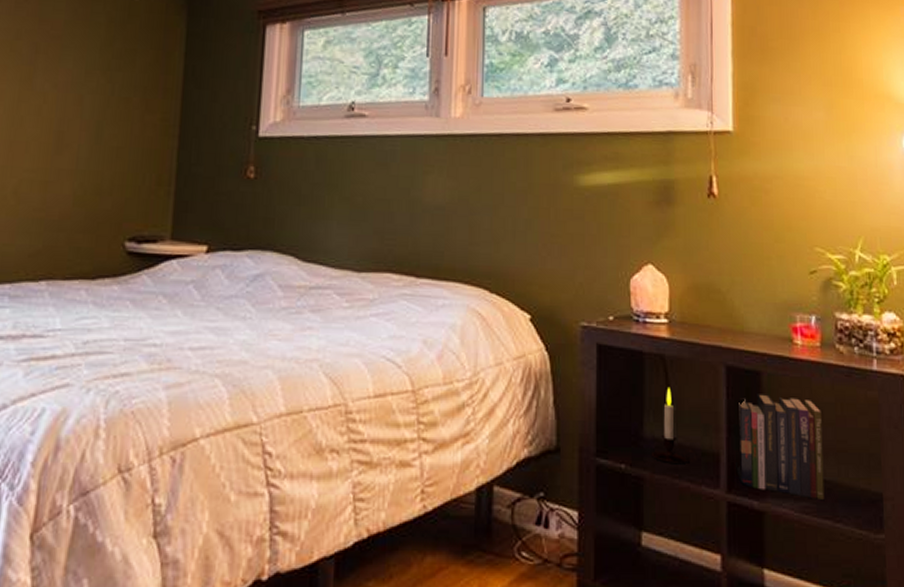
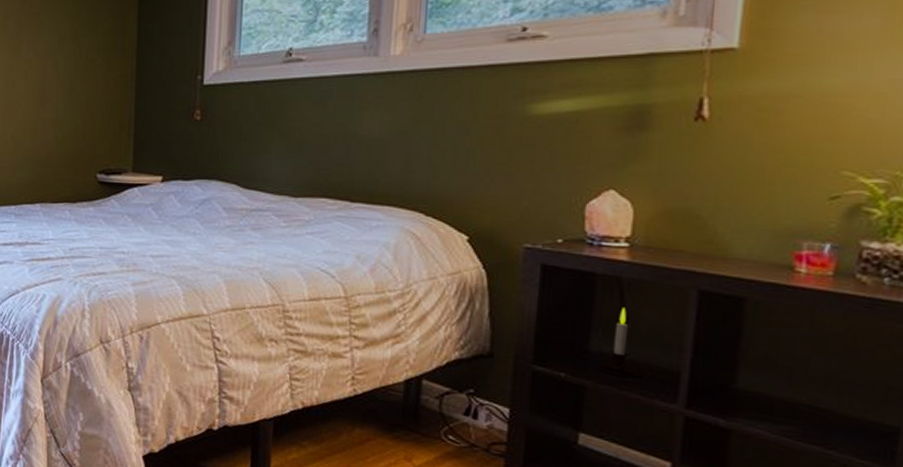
books: present [736,392,825,500] -> none [700,317,824,426]

